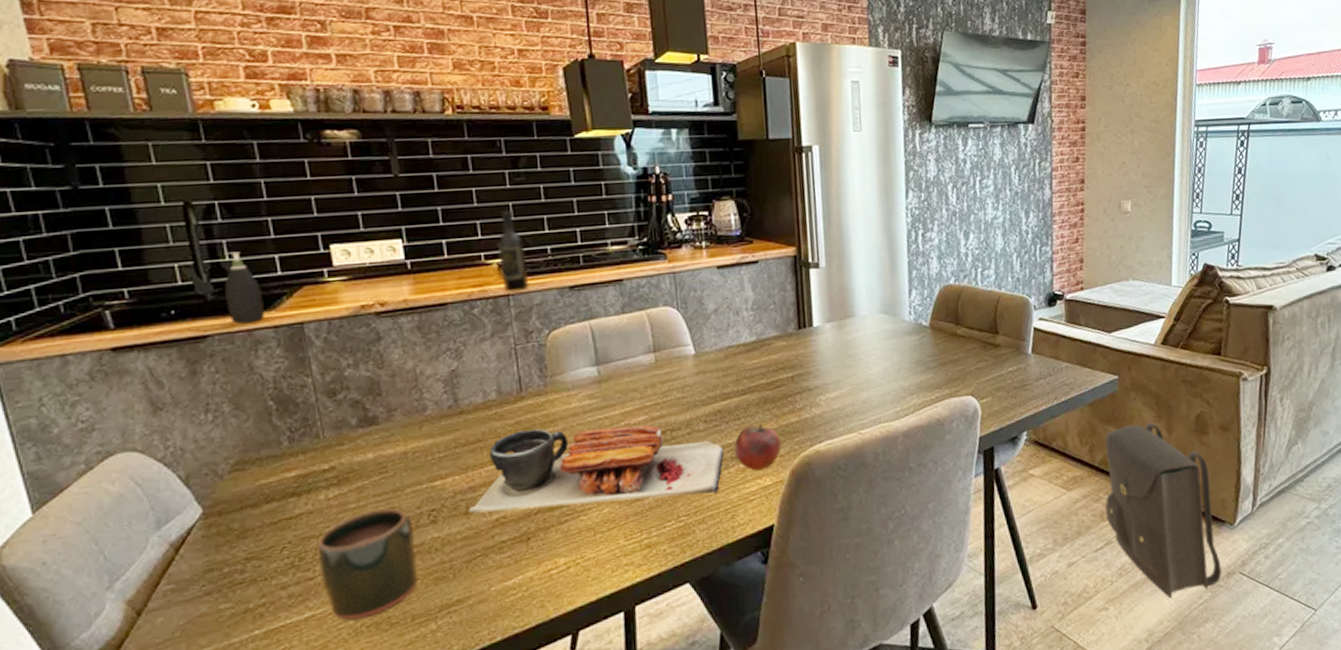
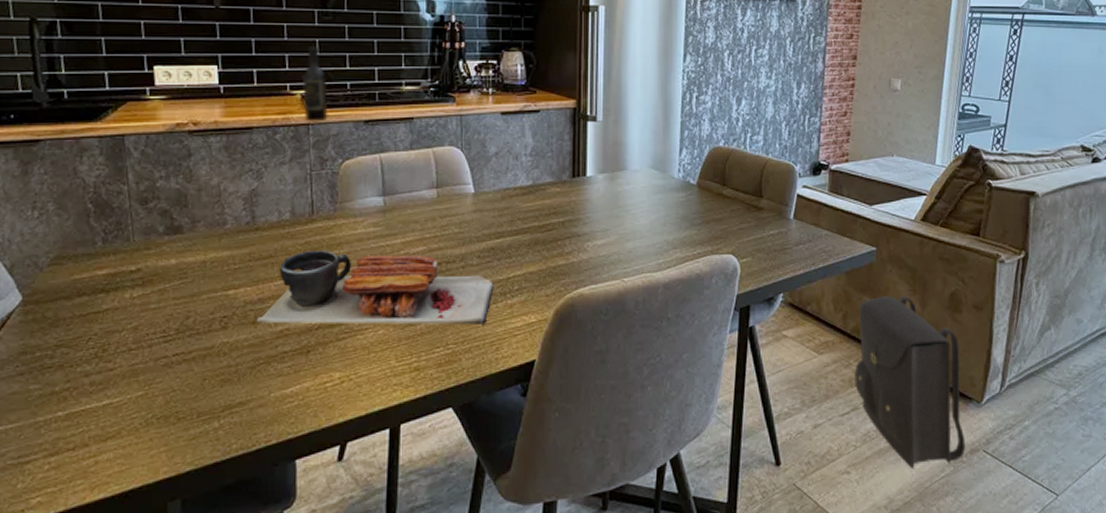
soap dispenser: present [224,252,264,325] -> none [58,66,92,132]
mug: present [317,508,417,620] -> none [119,311,207,410]
fruit: present [733,423,781,471] -> none [503,263,548,308]

